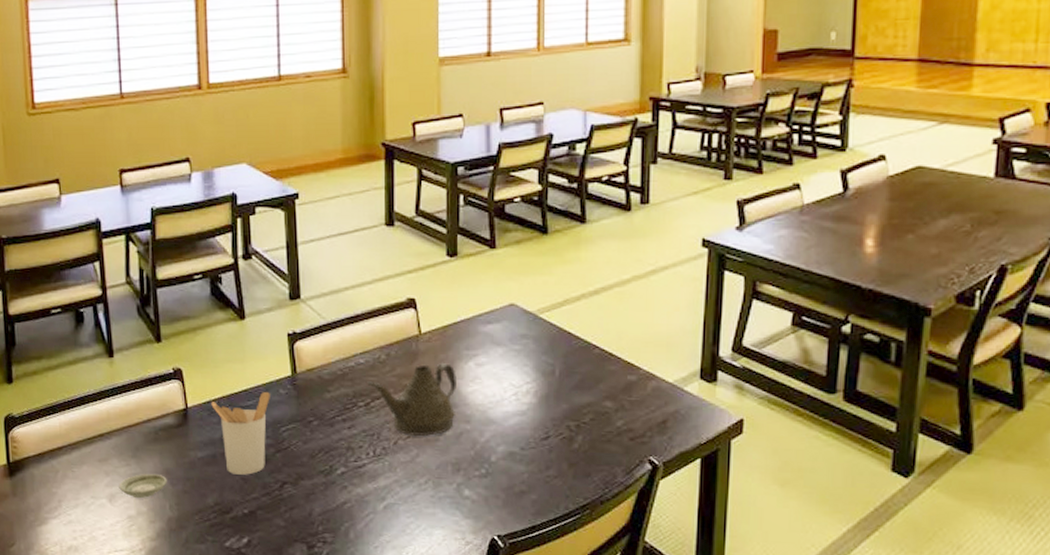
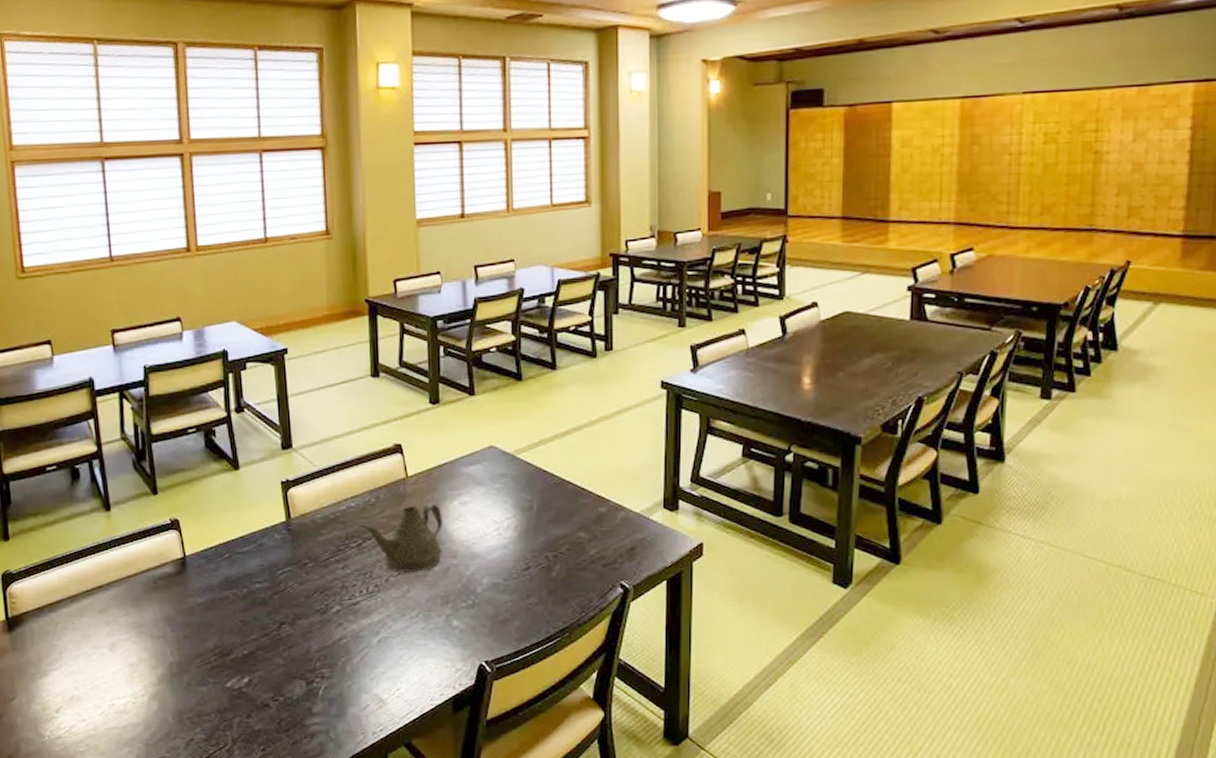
saucer: present [119,473,167,499] -> none [119,621,168,646]
utensil holder: present [211,392,270,475] -> none [208,538,266,618]

